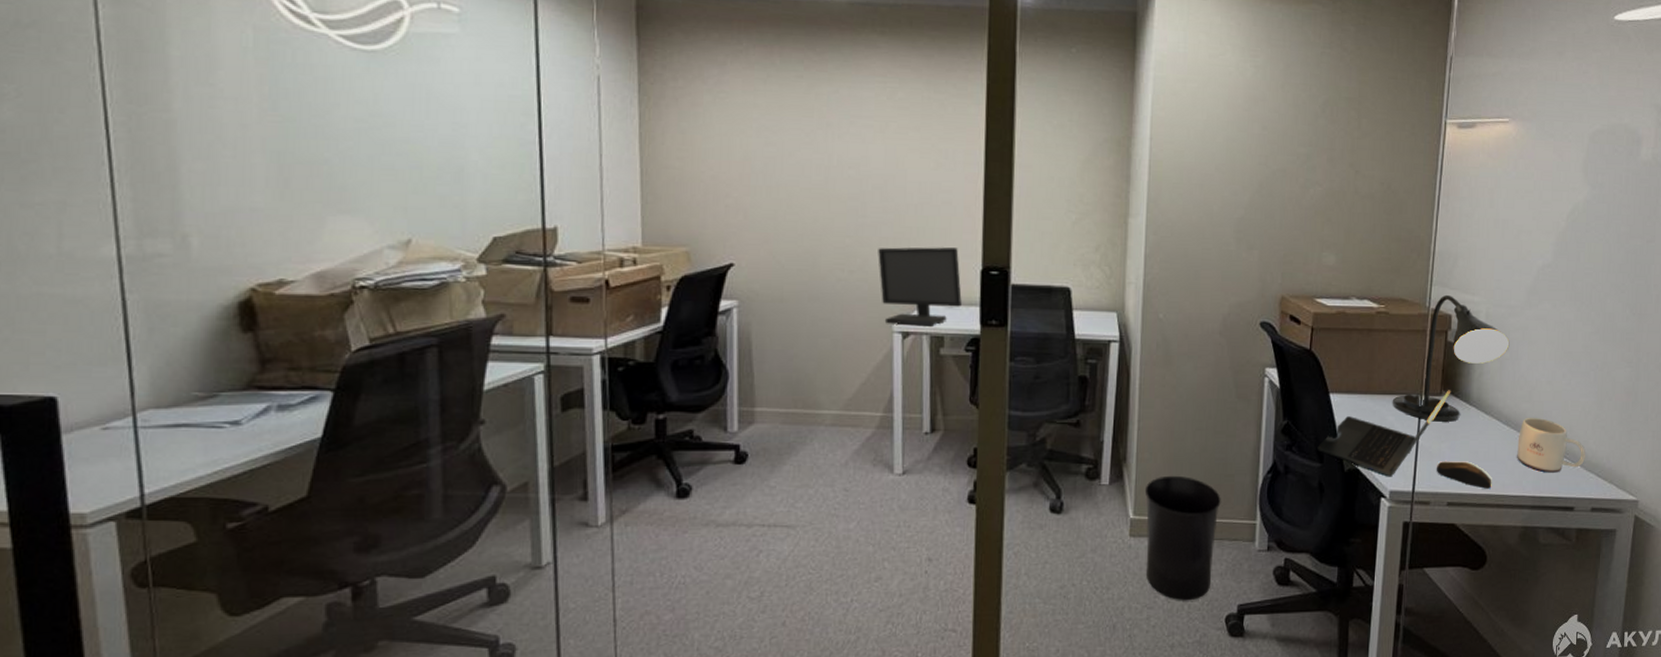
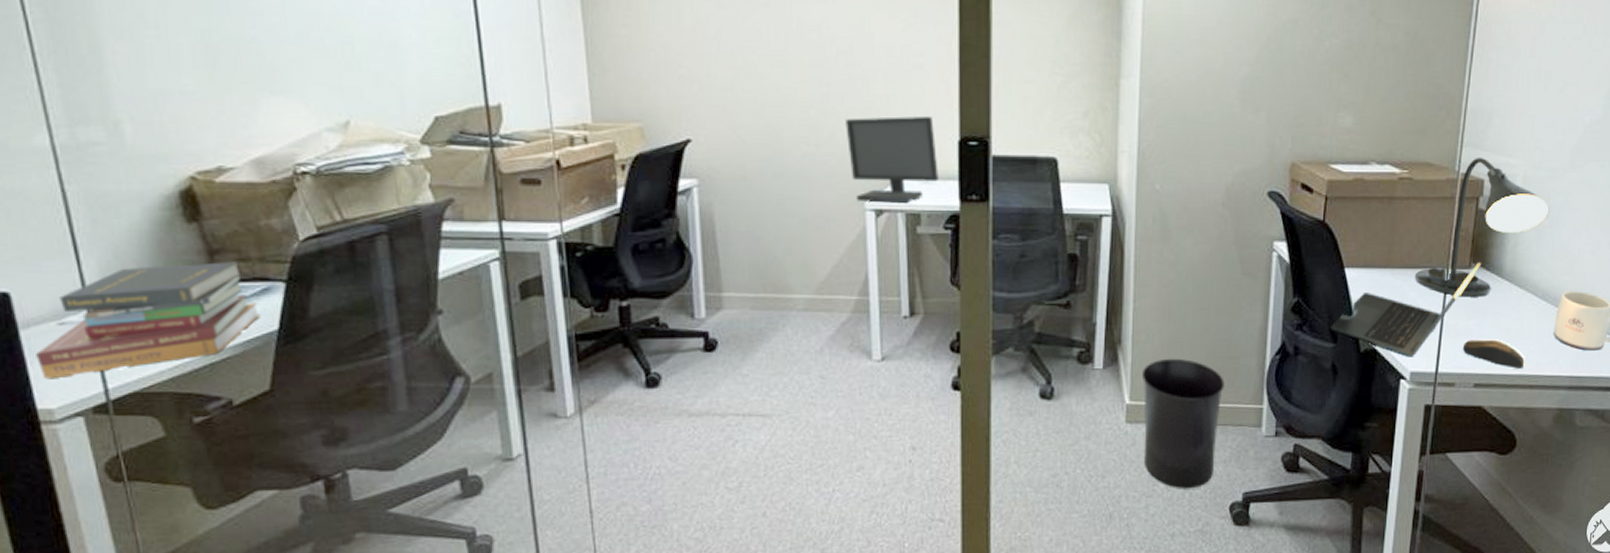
books: none [75,371,306,484] -> present [36,262,261,380]

